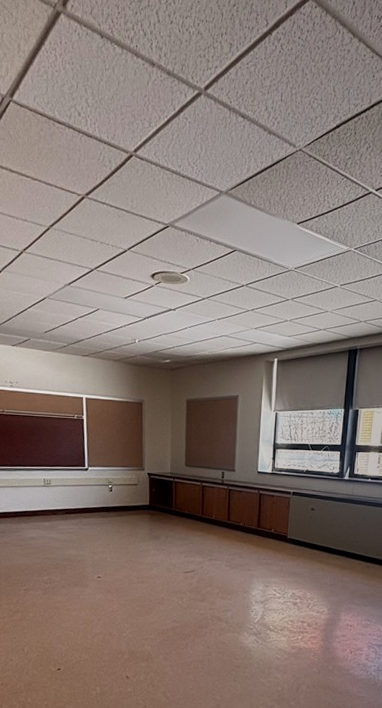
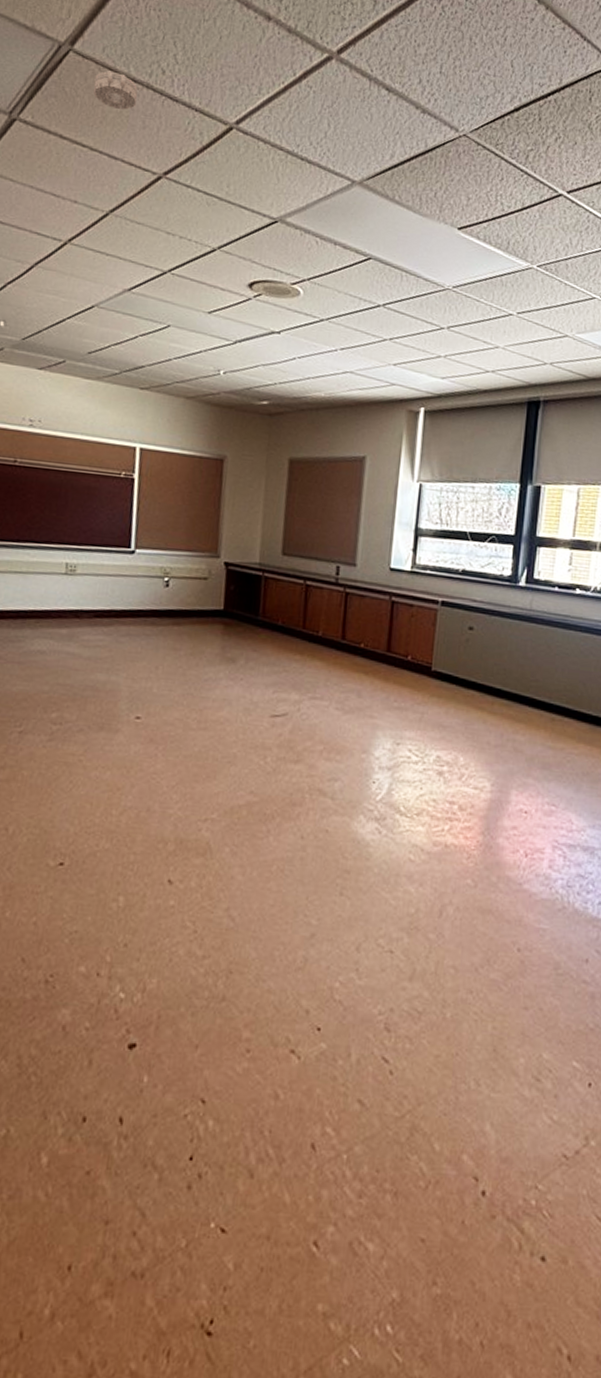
smoke detector: none [30,115,62,147] -> present [93,70,138,110]

